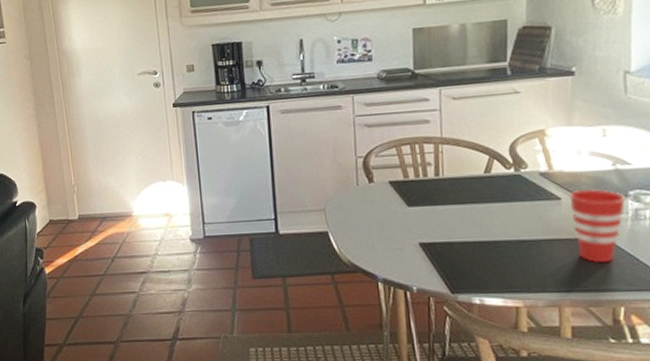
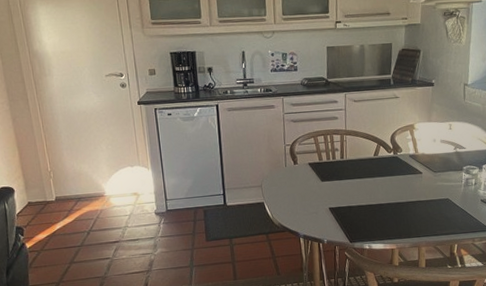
cup: present [569,188,627,263] -> none [427,165,462,216]

